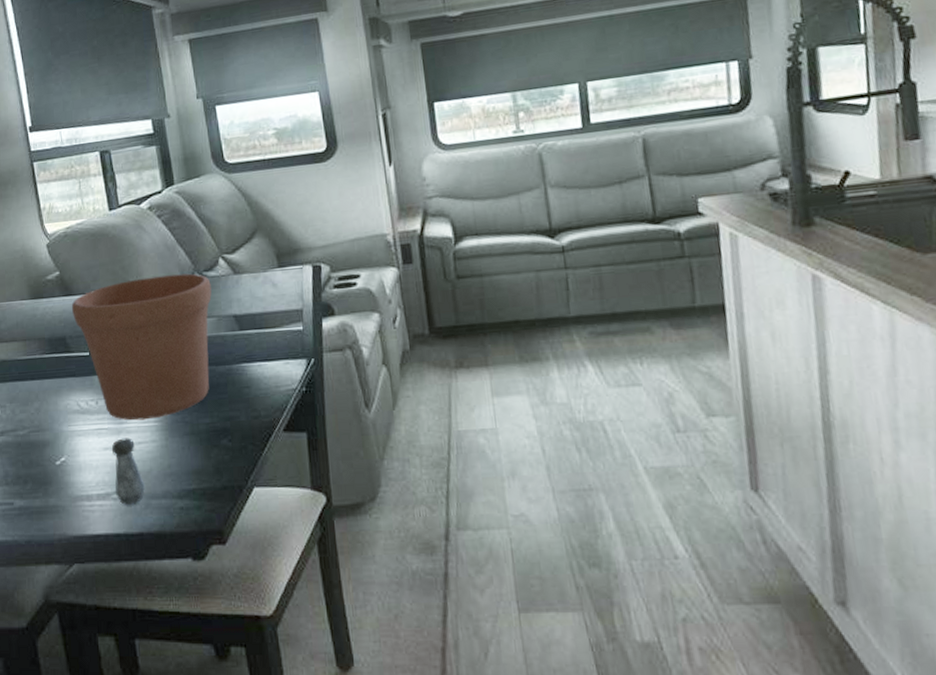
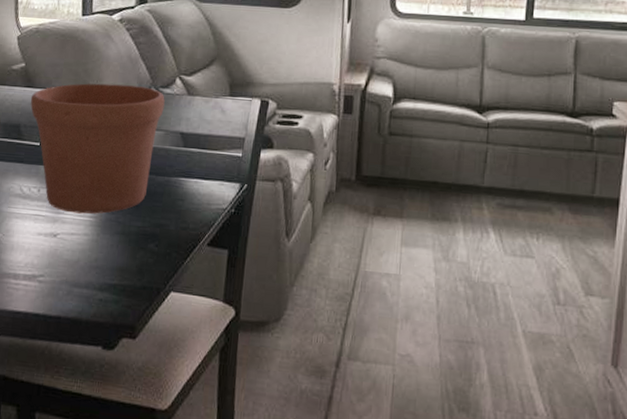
salt shaker: present [112,438,145,505] -> none [42,227,70,290]

